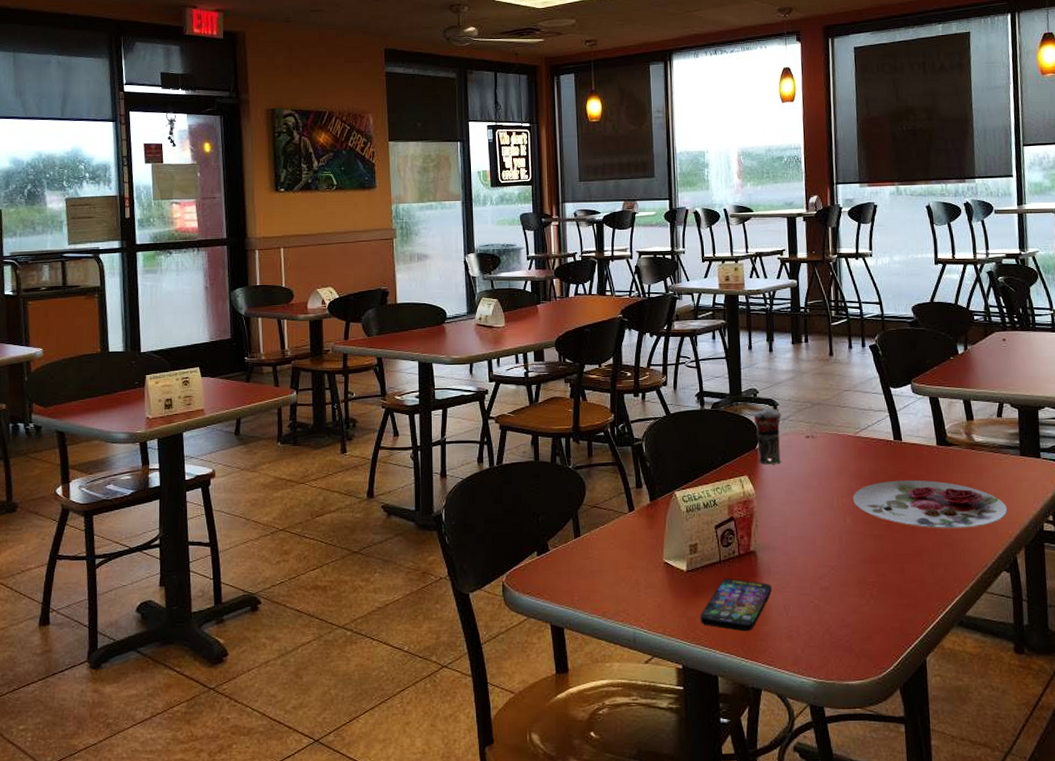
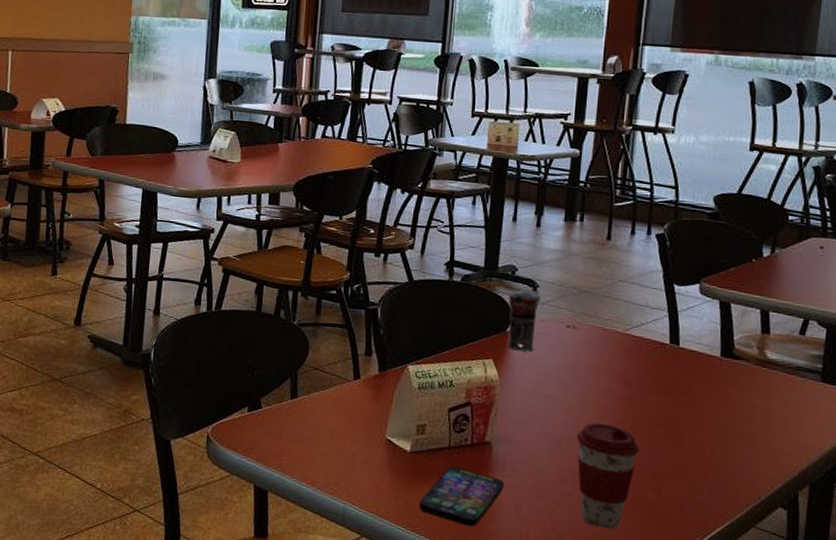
coffee cup: none [827,519,882,614] -> present [576,422,640,529]
plate: present [853,479,1008,529] -> none [612,387,796,454]

